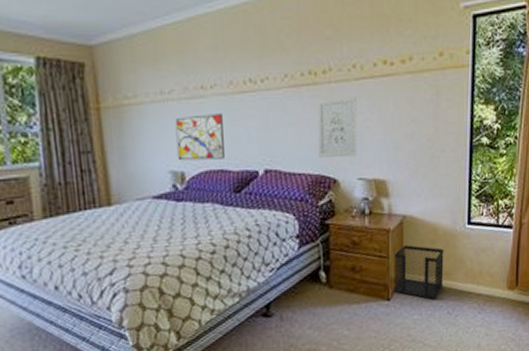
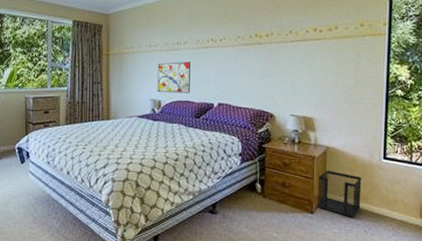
wall art: present [318,97,357,158] -> none [260,54,292,99]

